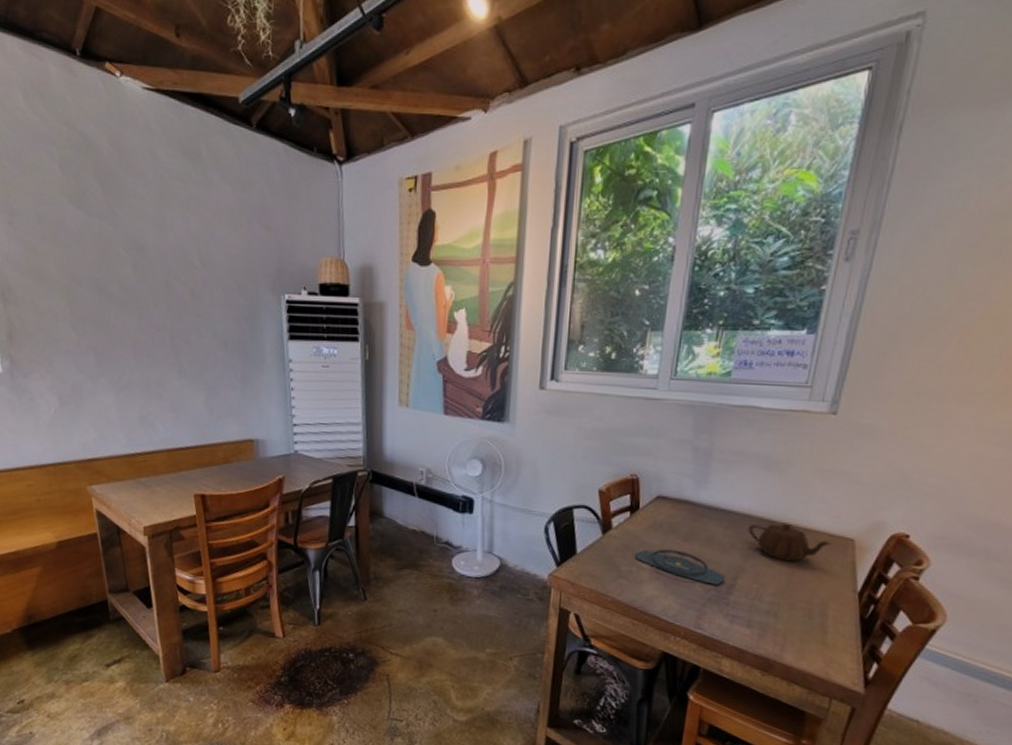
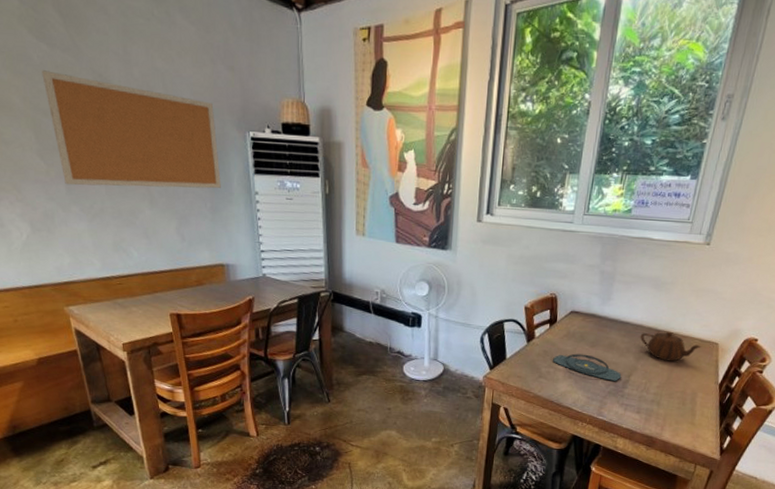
bulletin board: none [79,239,253,357] -> present [42,70,221,189]

